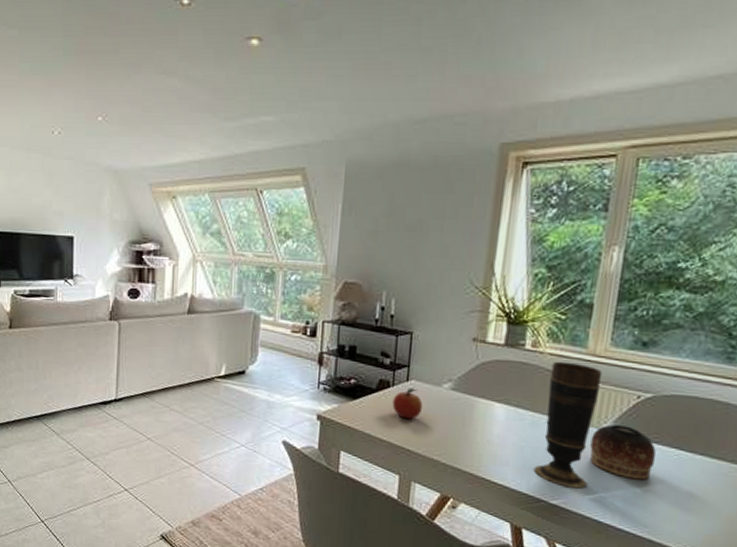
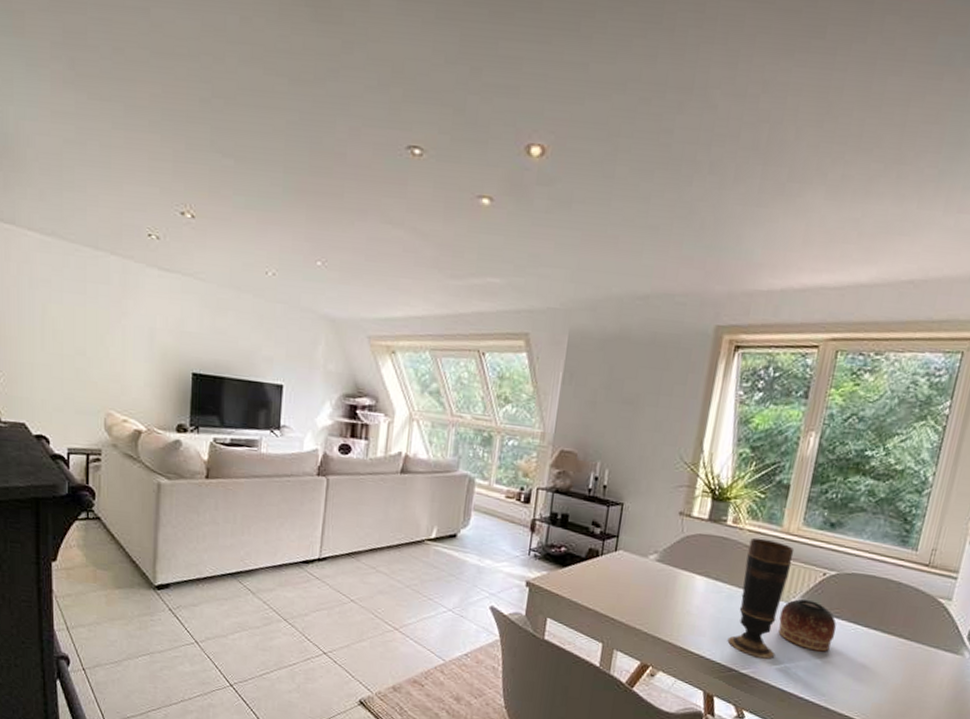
fruit: present [392,387,423,420] -> none [599,557,629,589]

